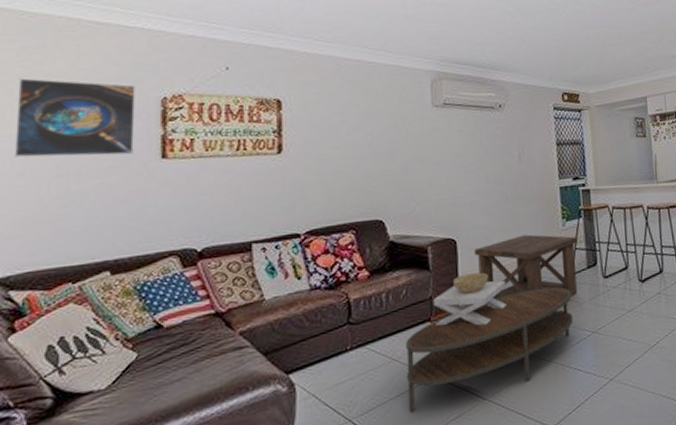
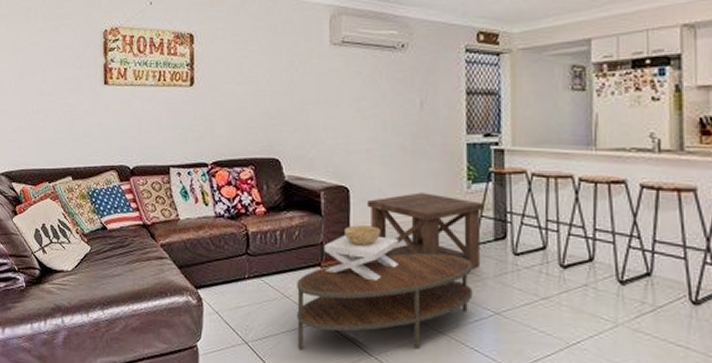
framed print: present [14,78,135,158] -> none [12,12,85,80]

